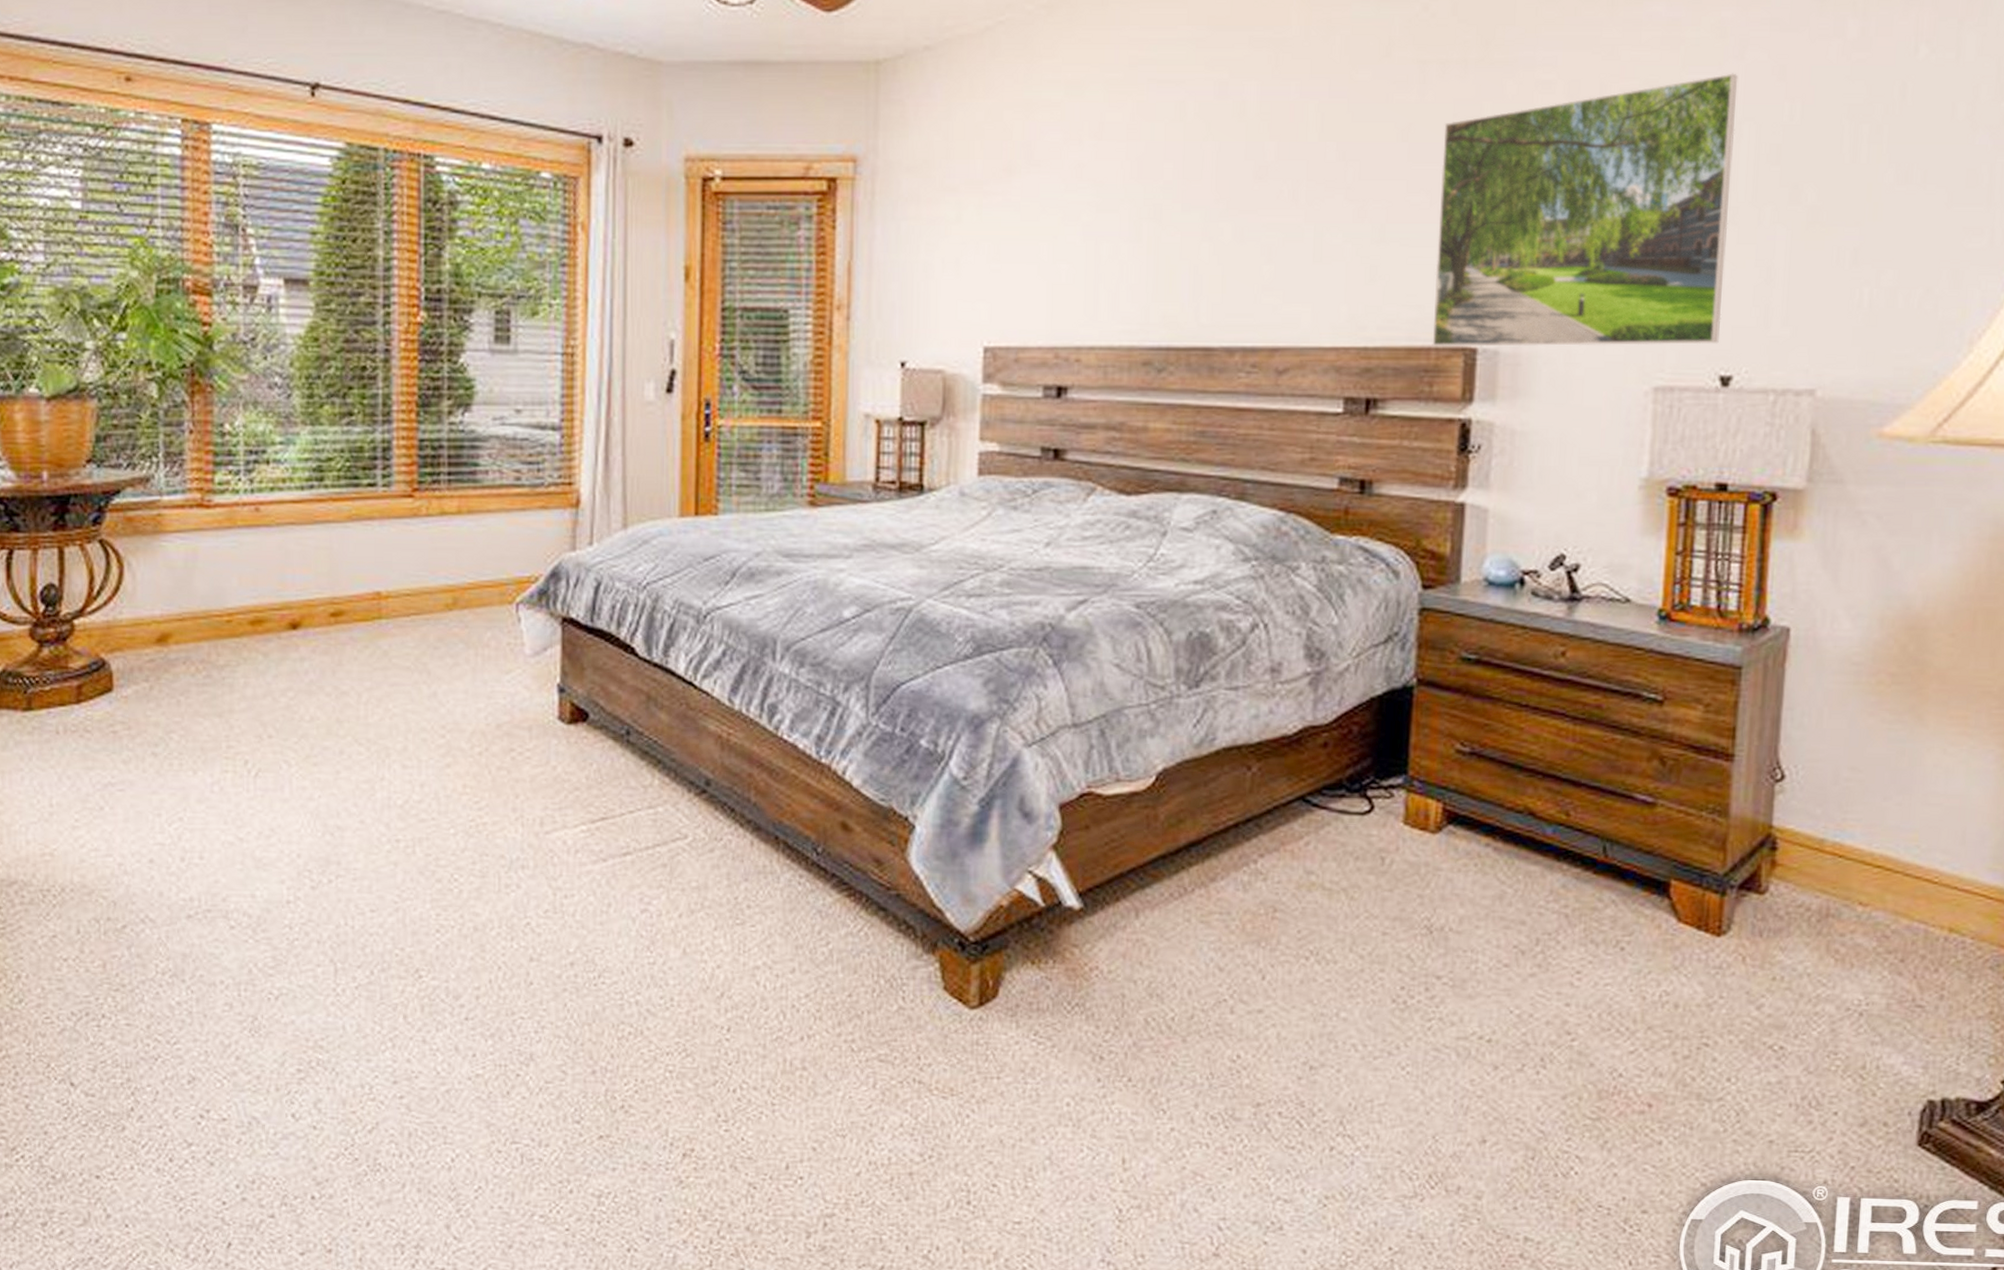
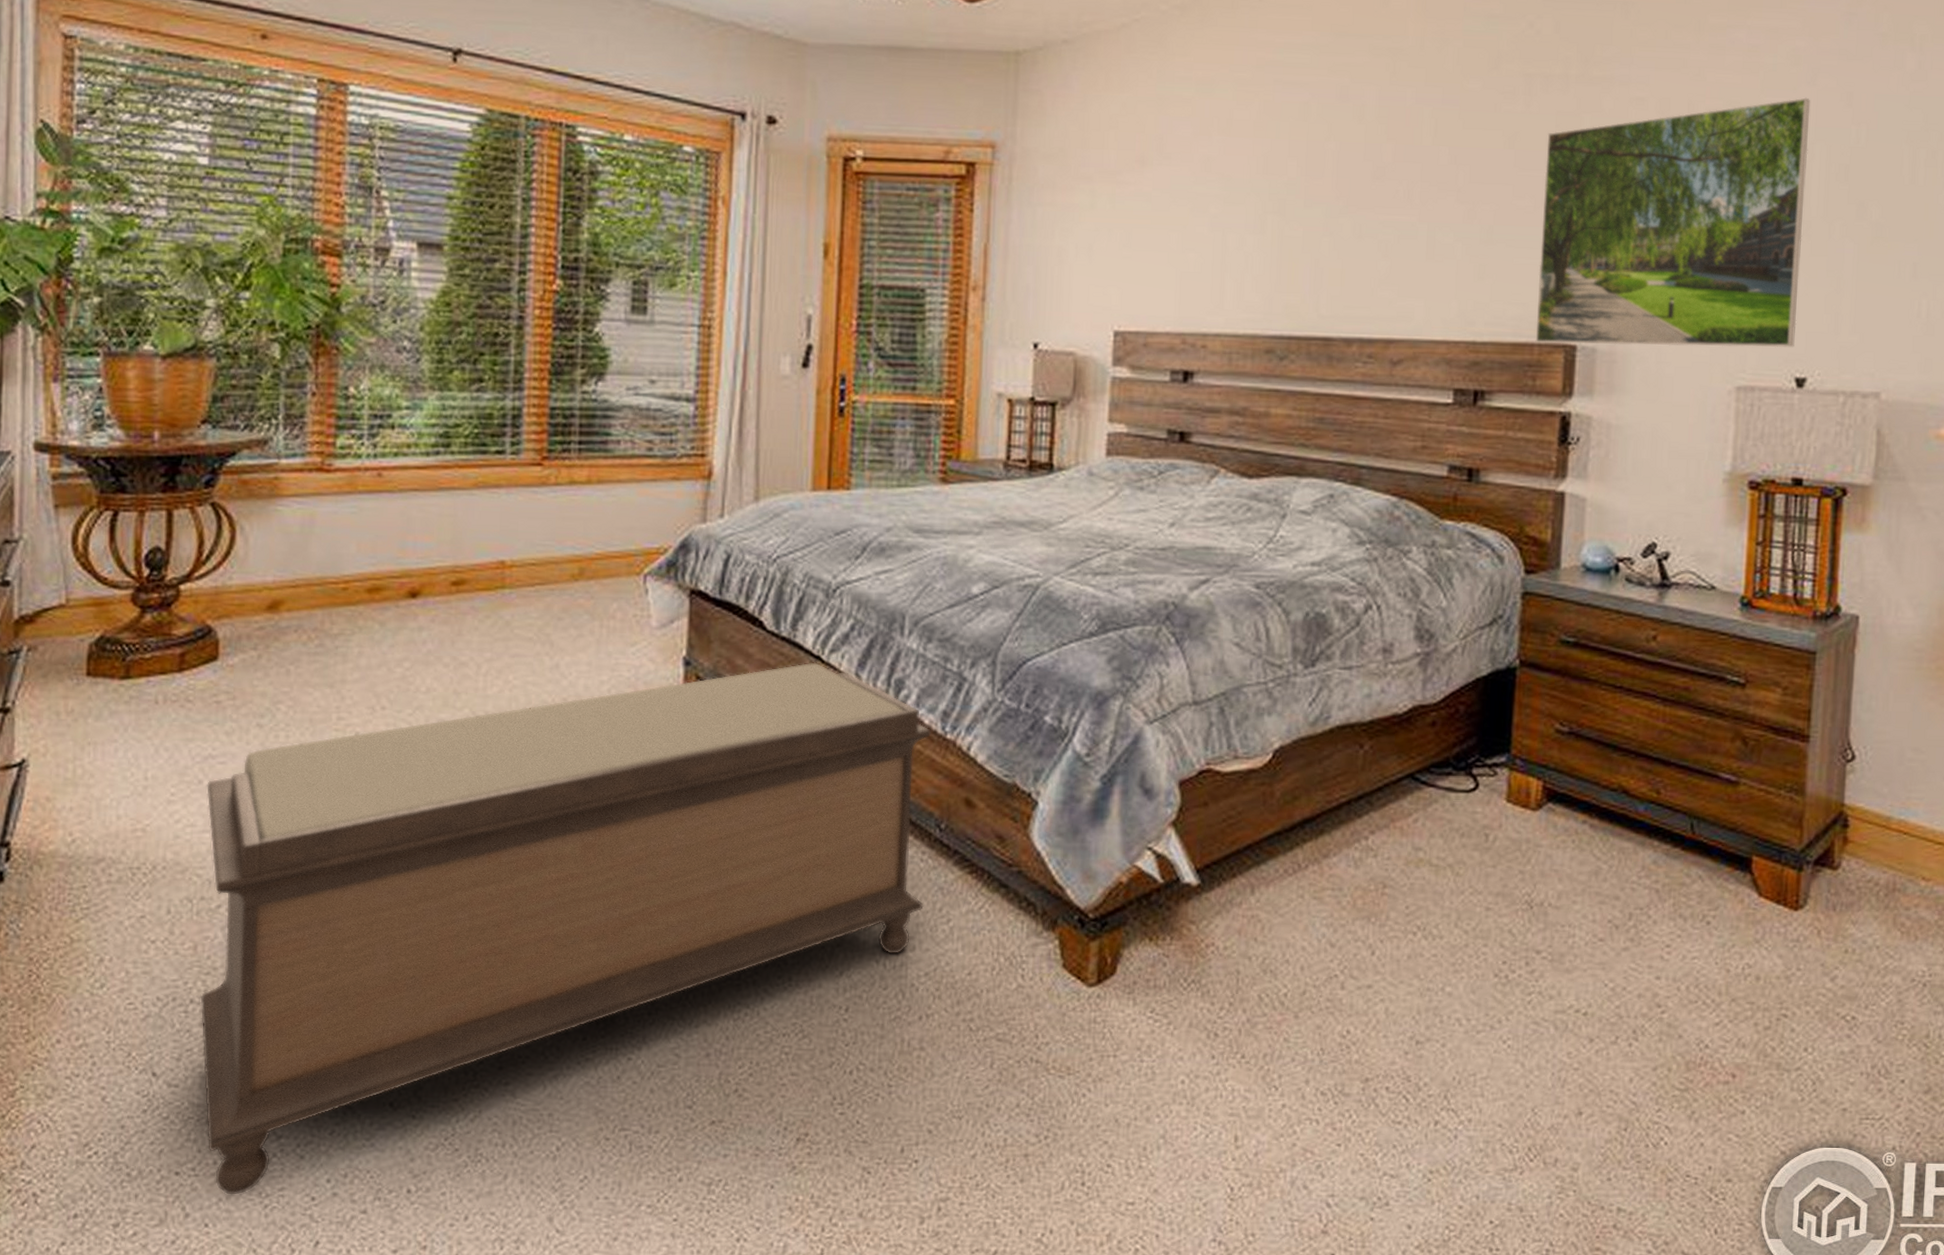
bench: none [108,688,807,1198] -> present [200,662,932,1195]

